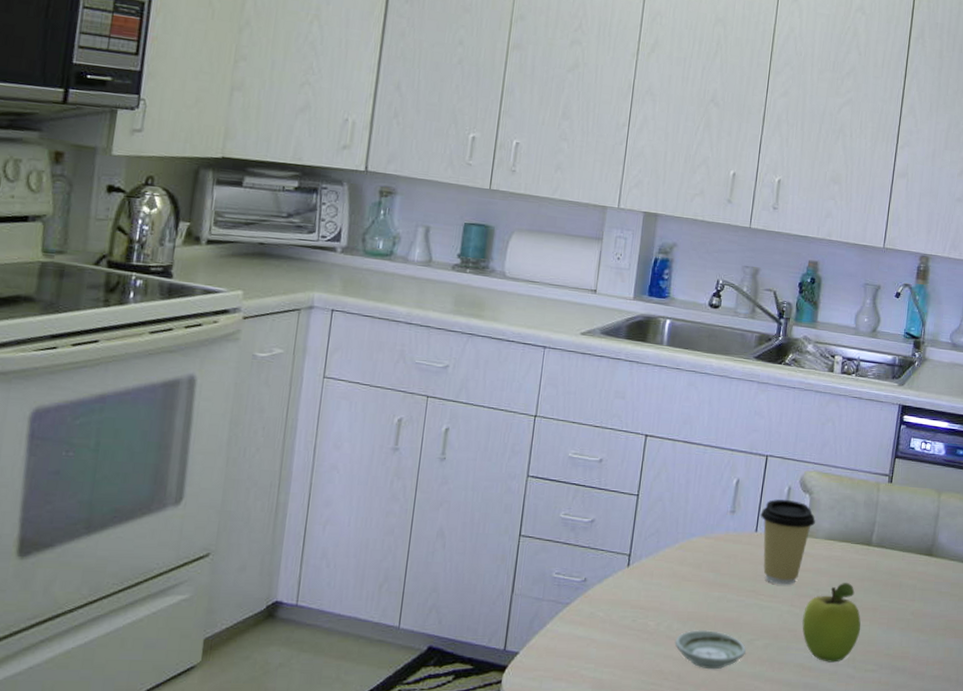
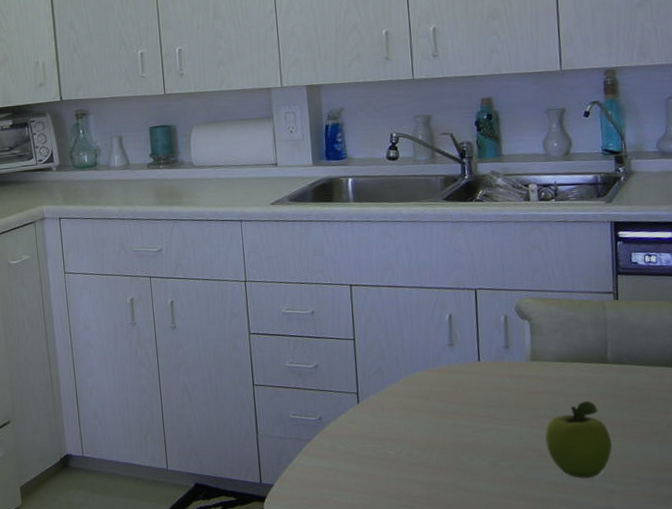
saucer: present [674,629,746,670] -> none [417,454,493,491]
coffee cup: present [760,499,815,586] -> none [480,328,540,409]

